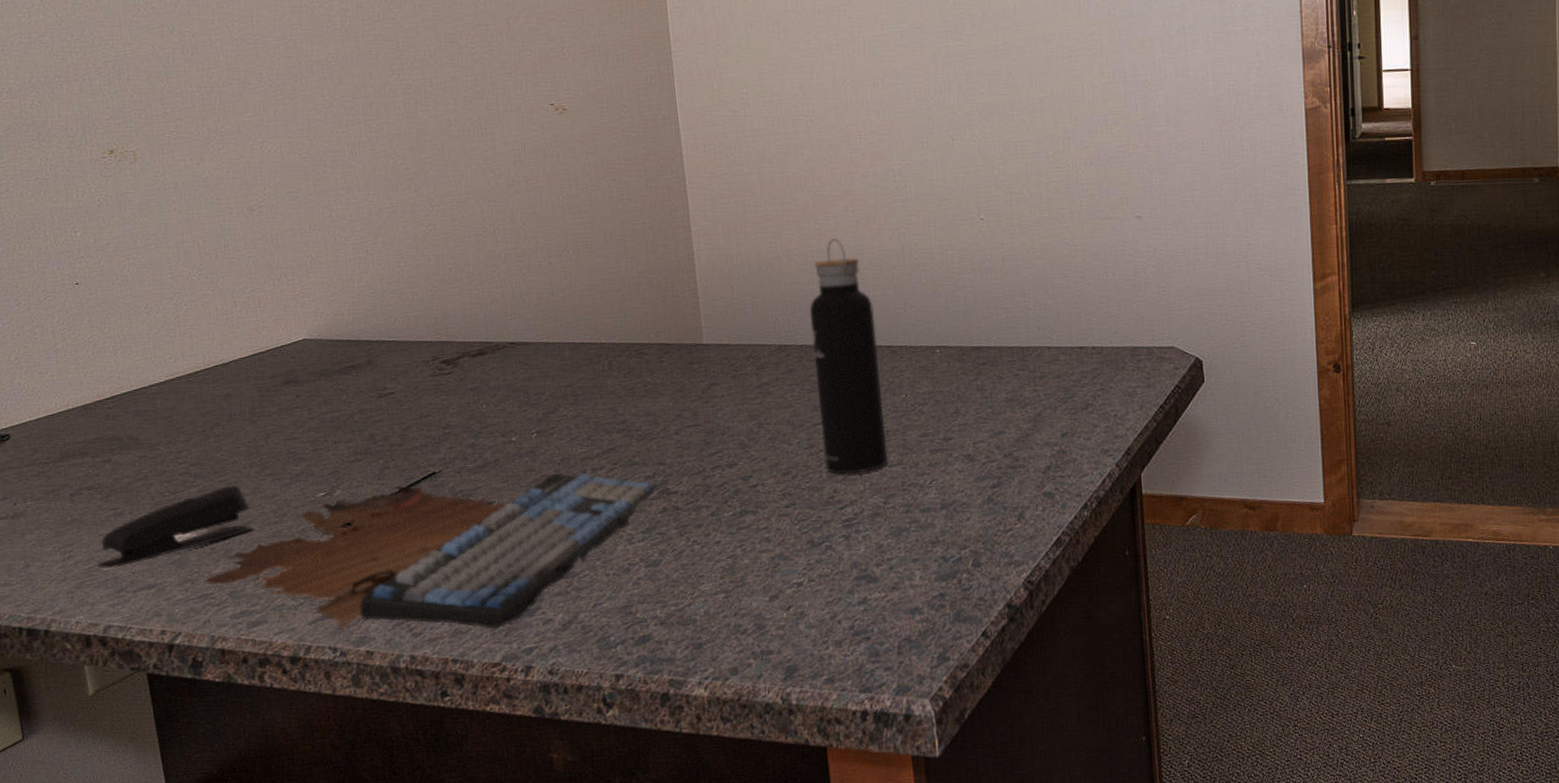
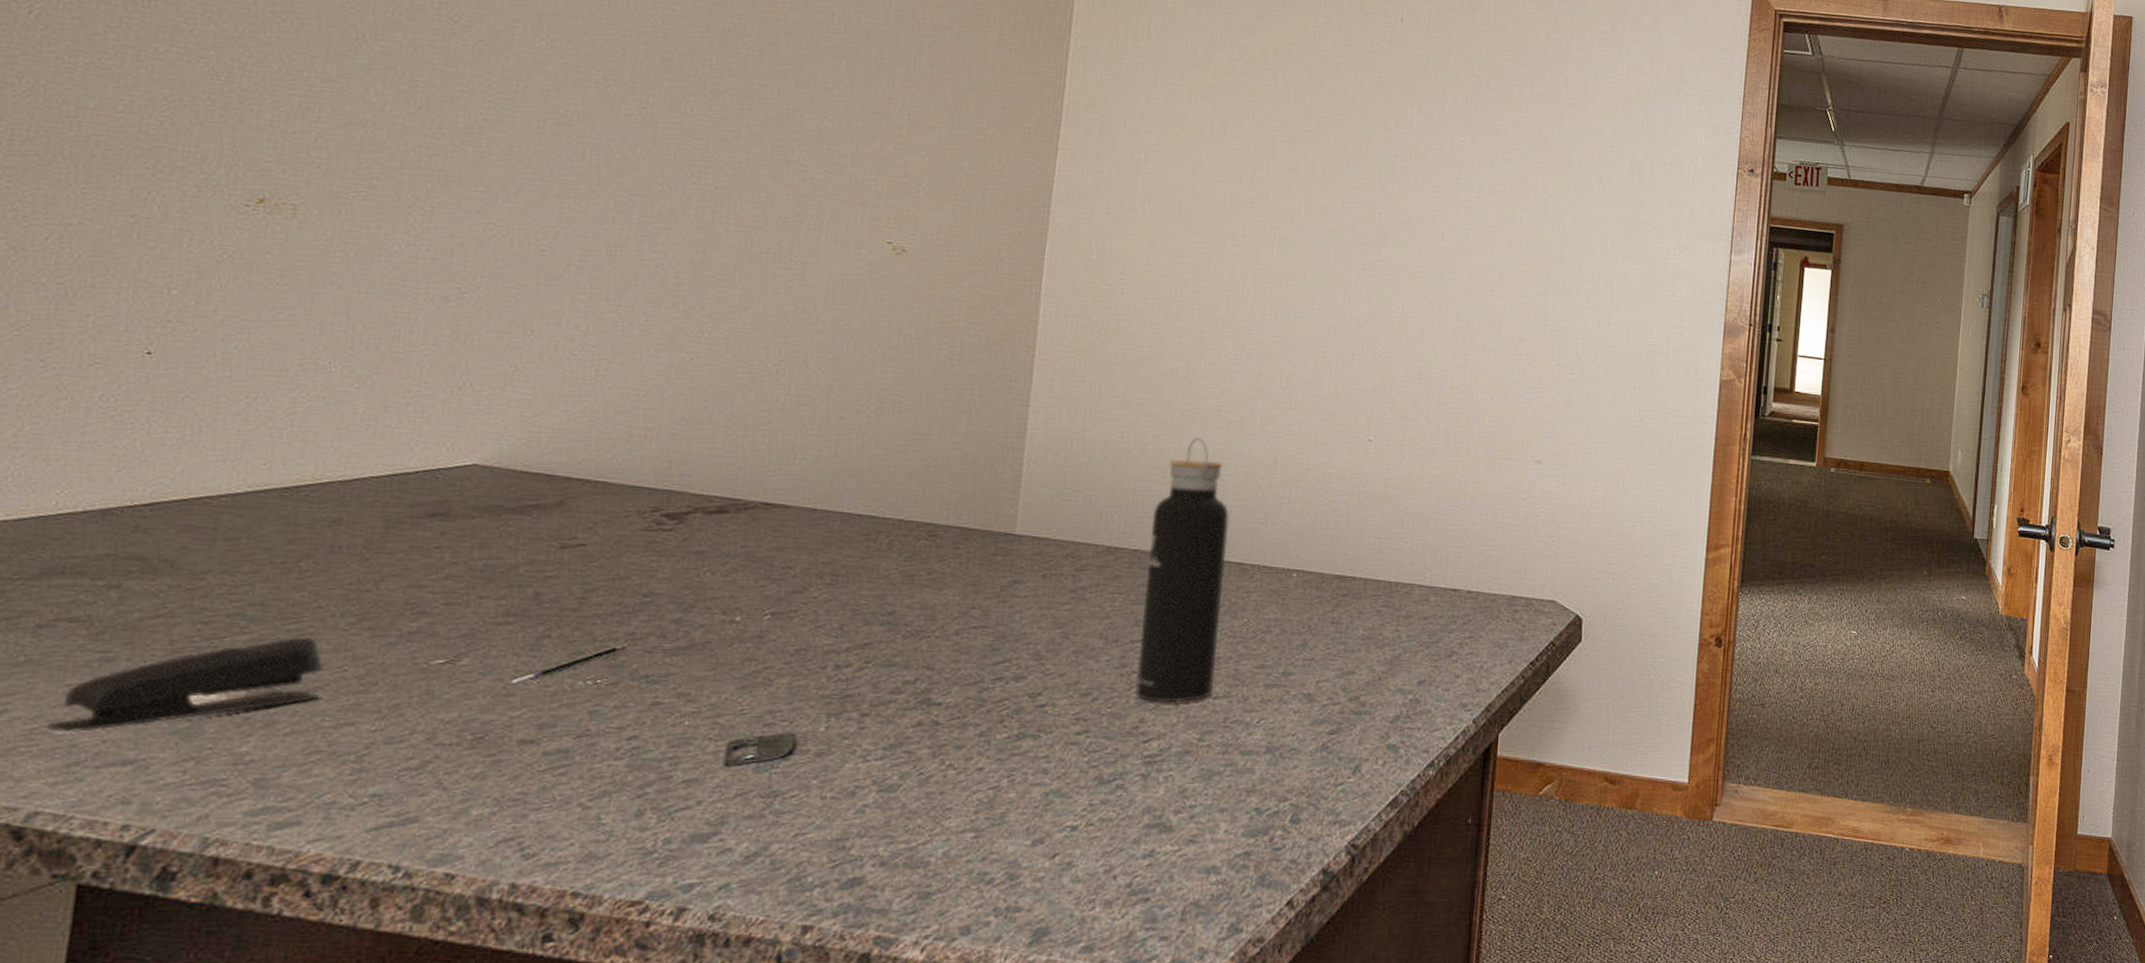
computer keyboard: present [204,473,658,630] -> none [218,660,917,856]

